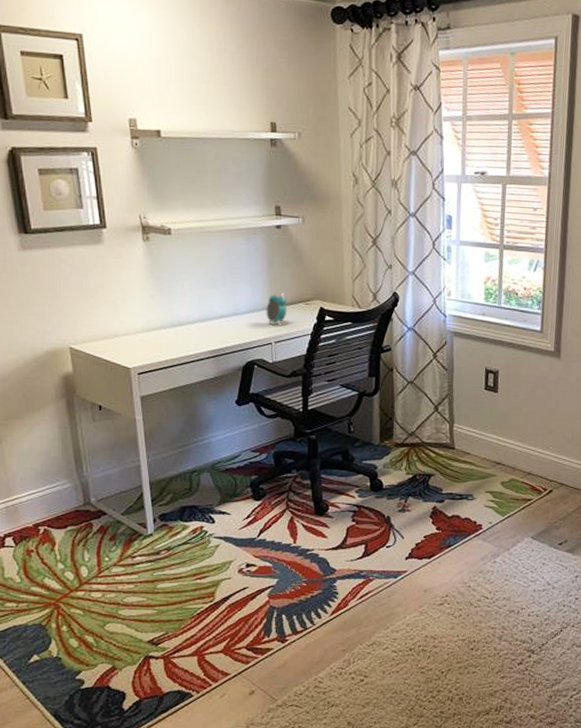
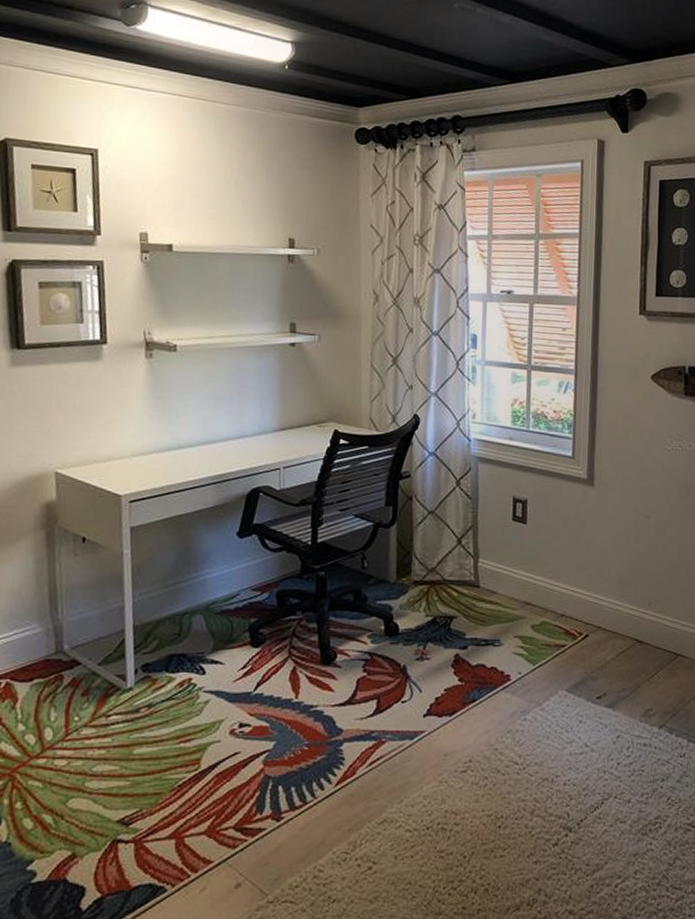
alarm clock: present [266,291,288,326] -> none [275,412,299,450]

